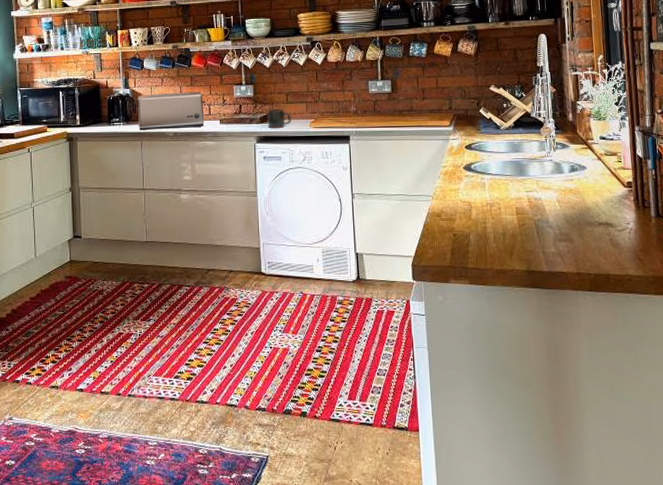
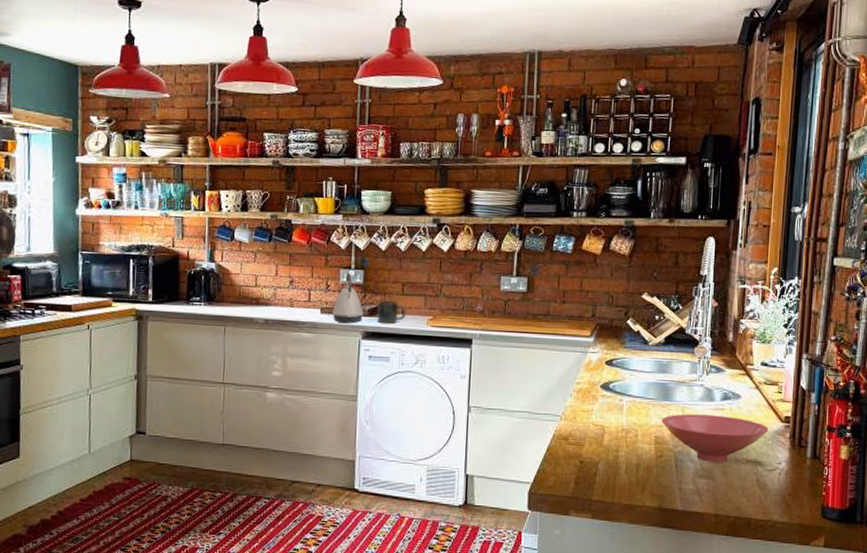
toaster: present [137,92,206,131] -> none [222,271,306,316]
kettle: none [229,89,256,131] -> present [332,273,364,324]
bowl: none [519,185,615,227] -> present [661,414,769,463]

